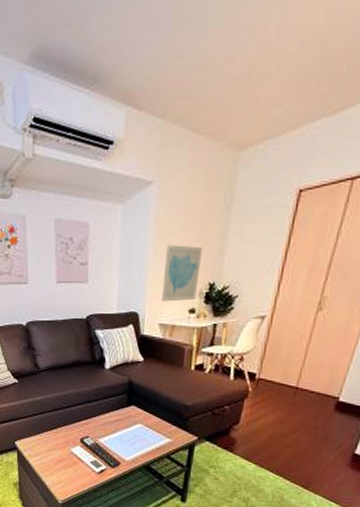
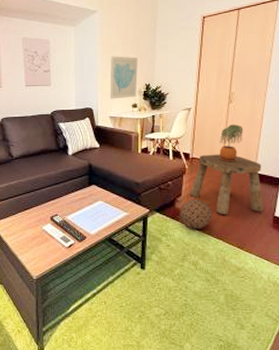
decorative ball: none [234,428,275,463] -> present [180,199,212,229]
stool: none [250,375,349,449] -> present [190,154,263,215]
potted plant: none [293,339,332,387] -> present [218,124,244,162]

